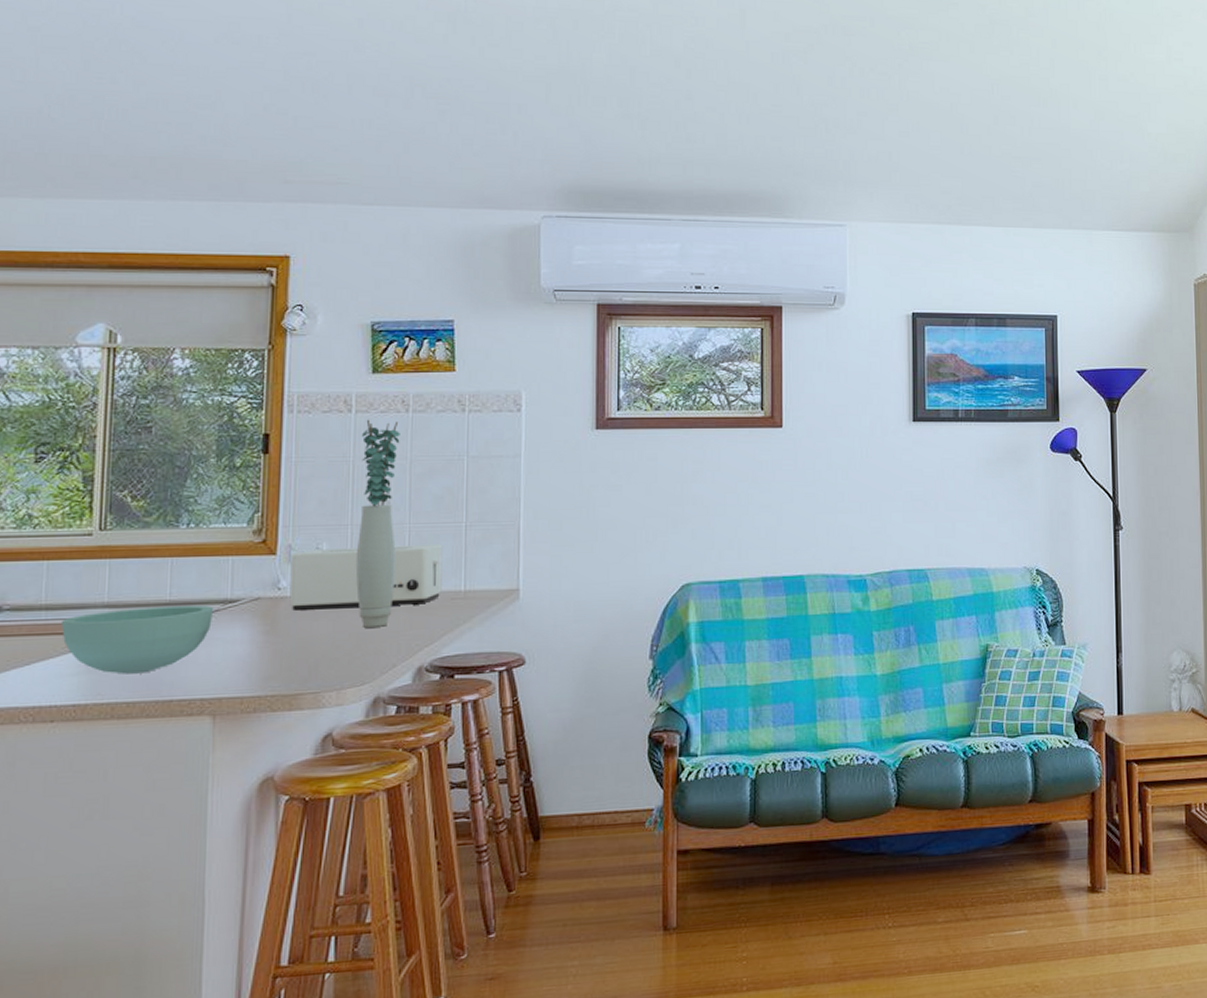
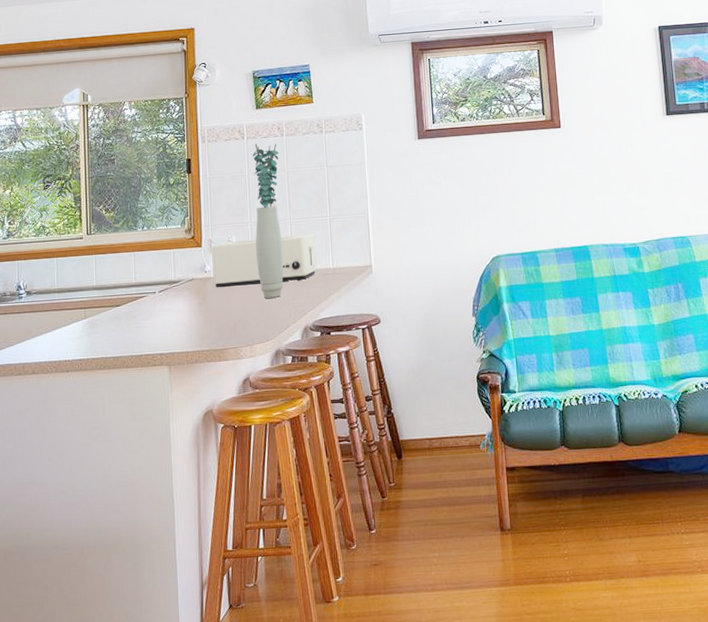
bowl: present [60,605,214,674] -> none [68,286,164,337]

